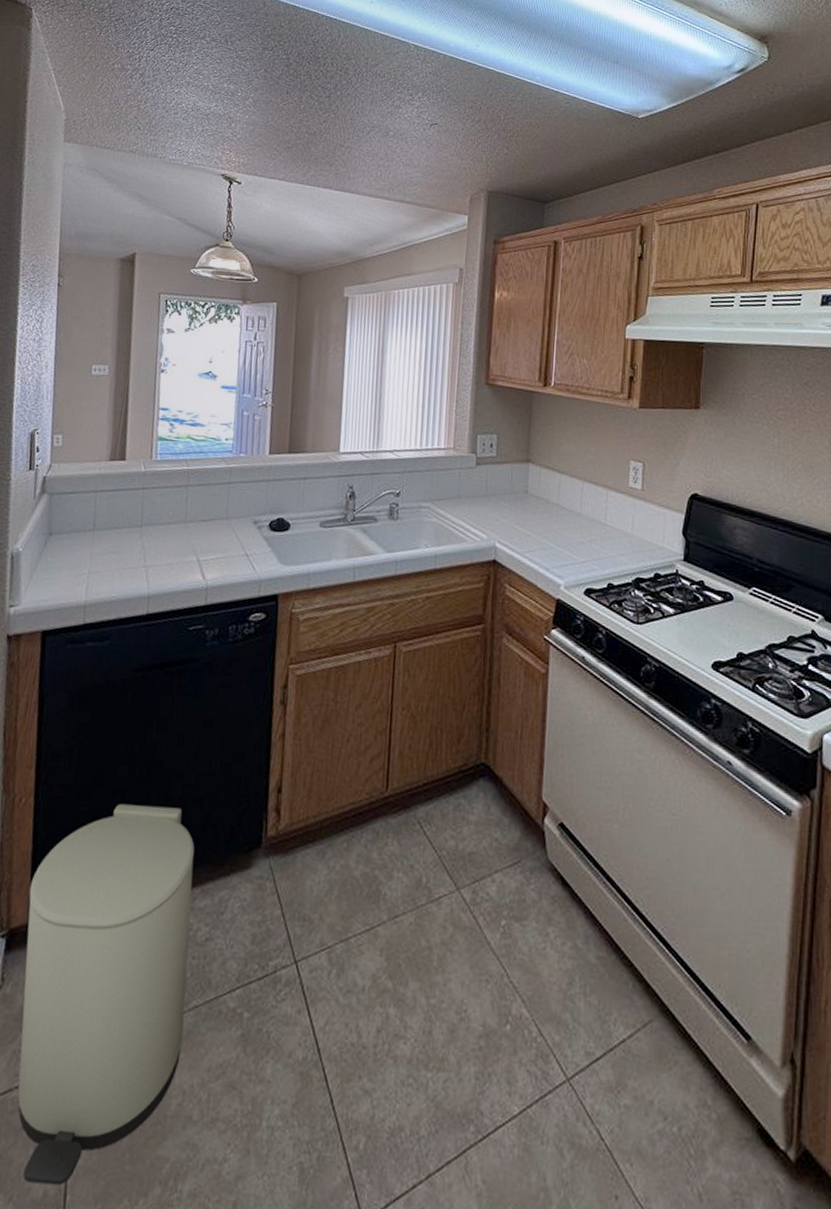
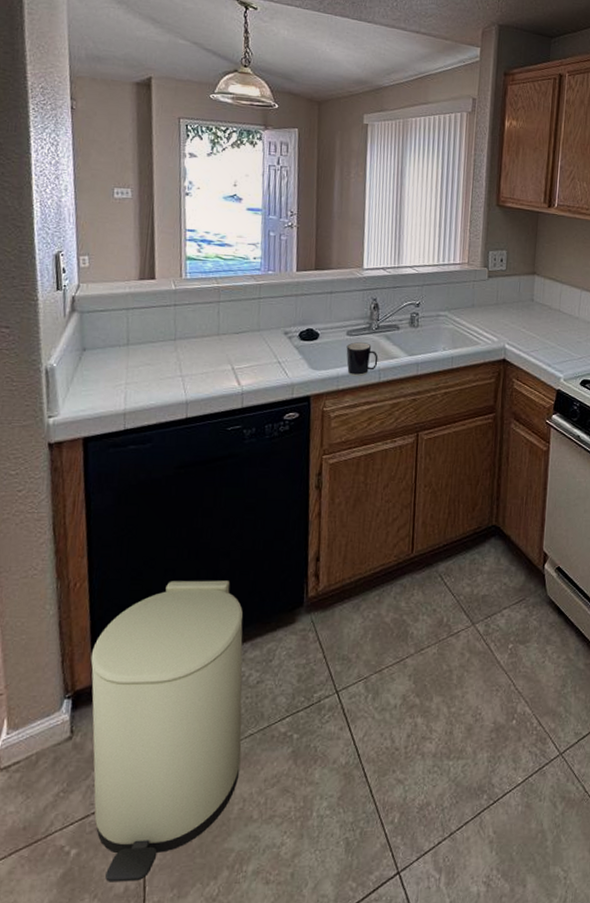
mug: none [318,534,354,575] -> present [346,342,378,377]

